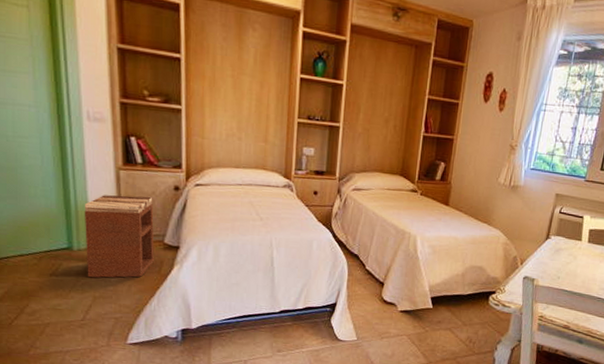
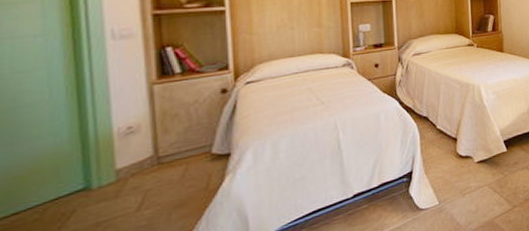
nightstand: present [84,195,154,278] -> none [107,107,200,218]

